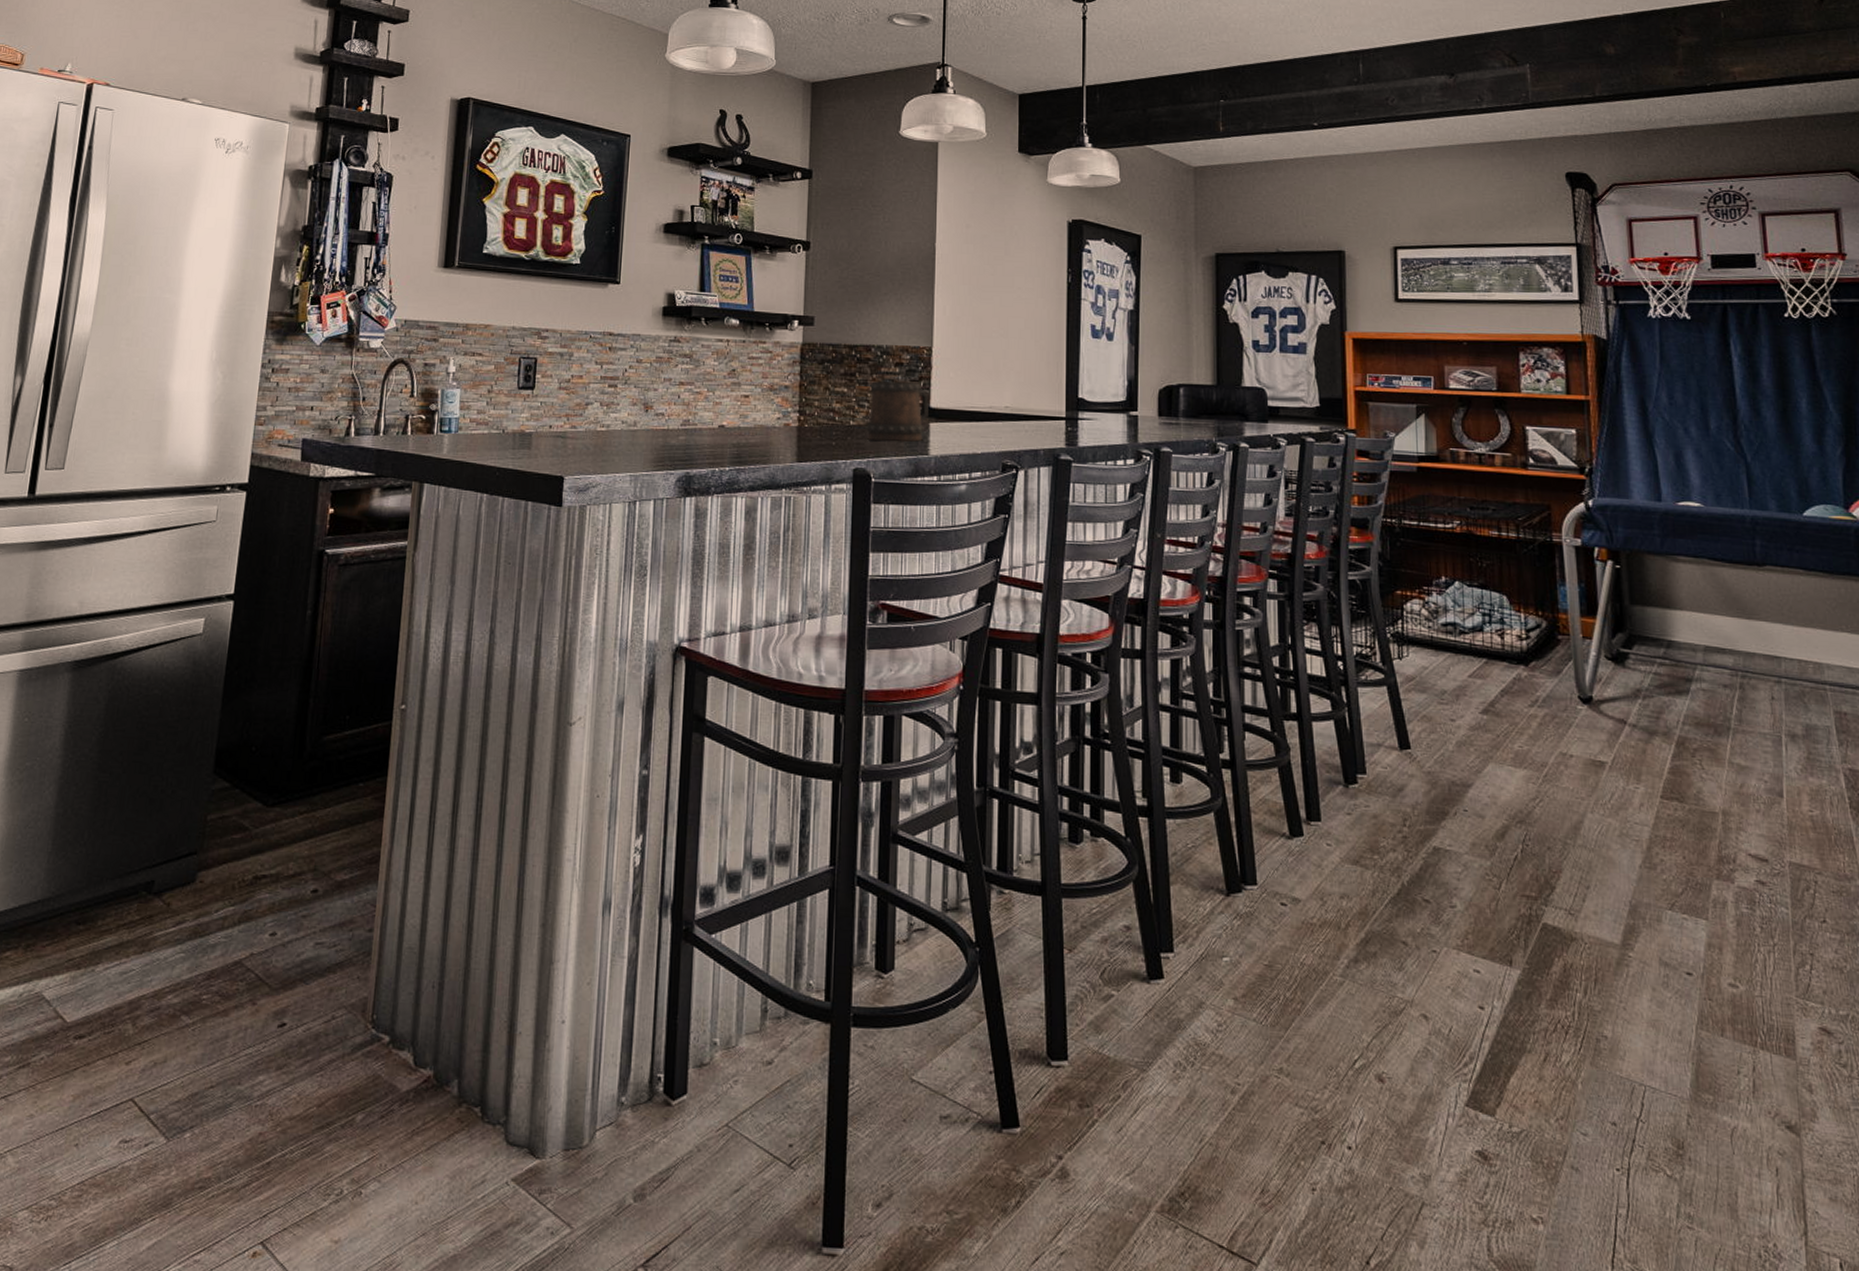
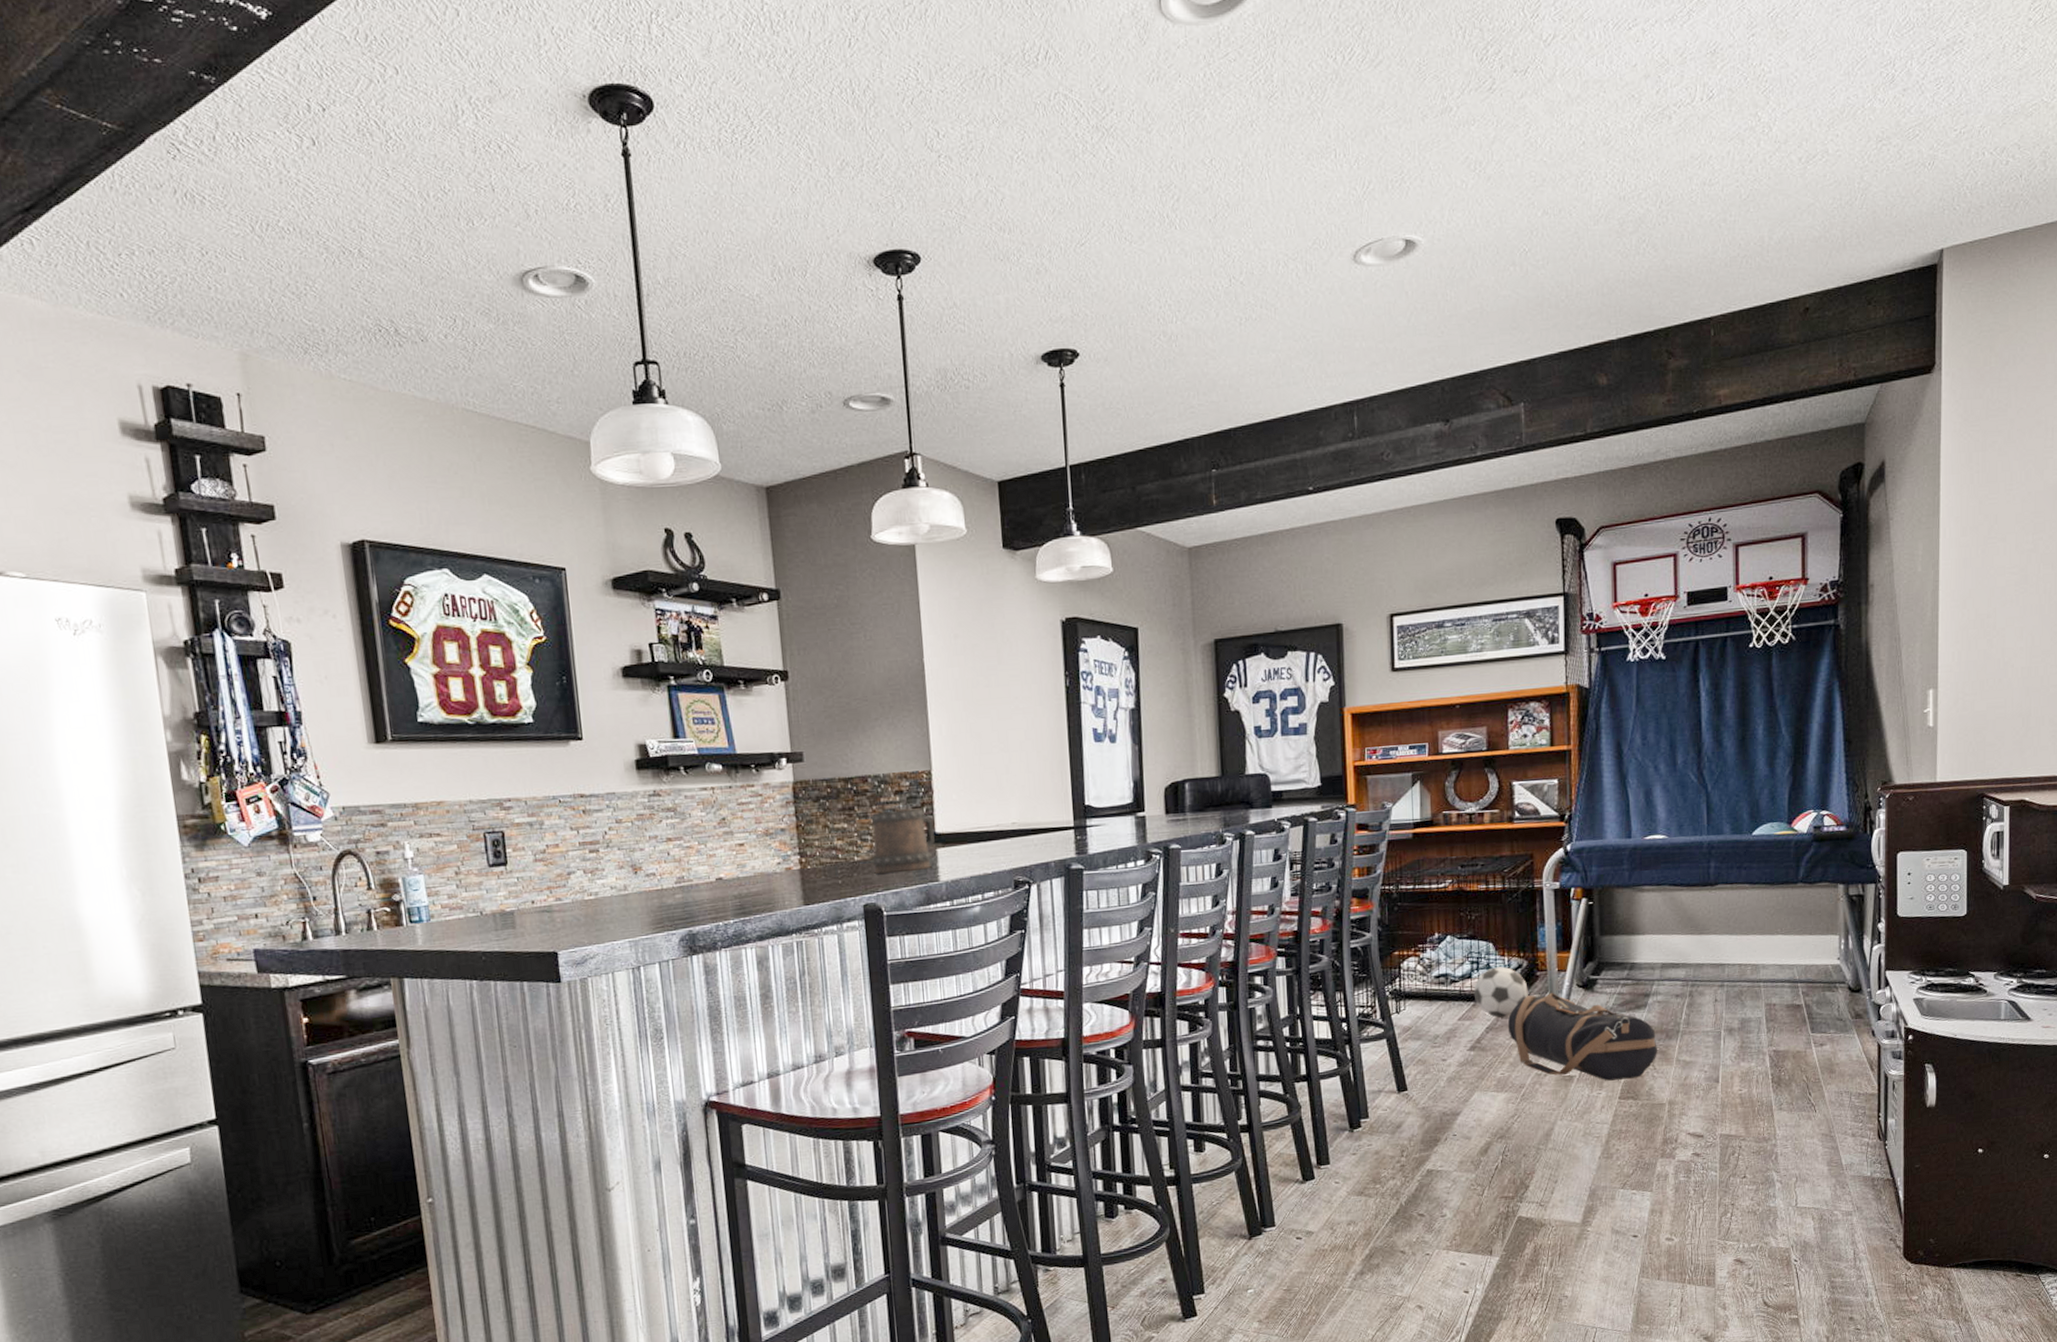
soccer ball: none [1485,623,1549,682] -> present [1473,966,1528,1018]
duffel bag: none [1525,660,1705,776] -> present [1507,992,1657,1081]

